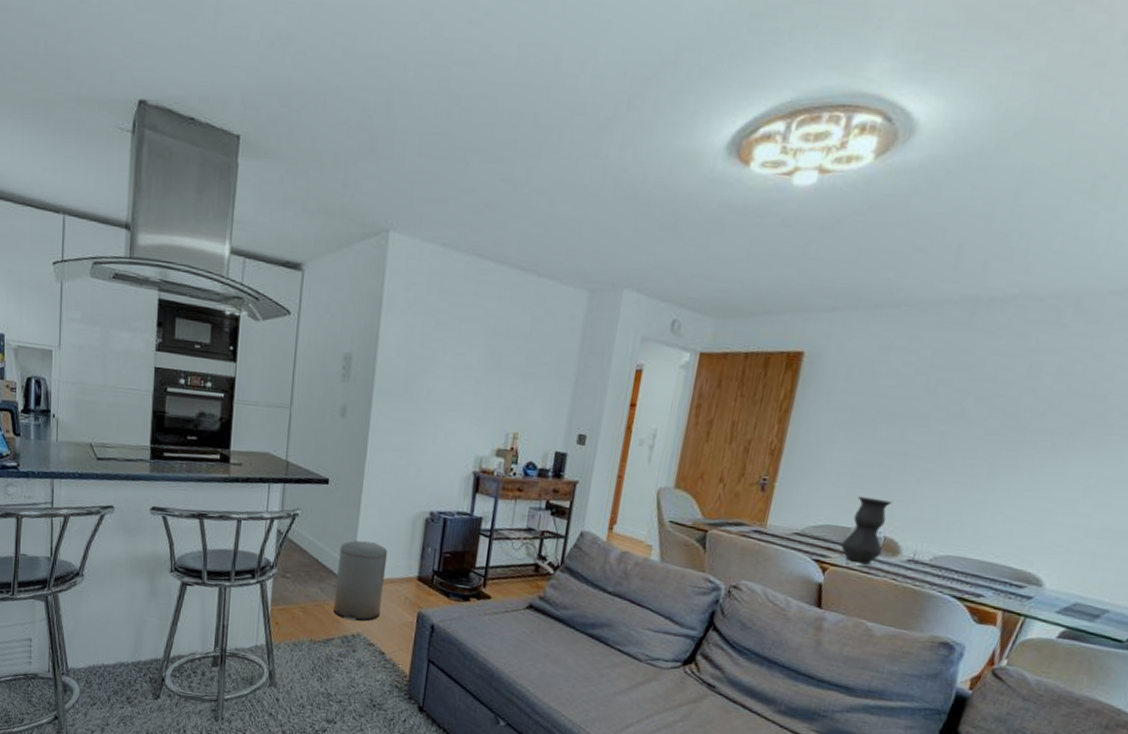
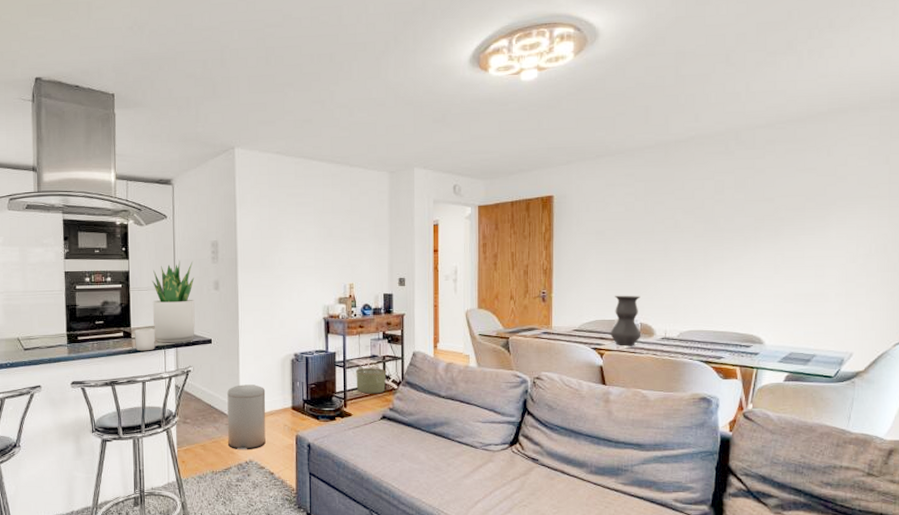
mug: none [233,452,261,482] -> present [135,328,156,351]
planter: none [258,372,318,478] -> present [151,260,195,343]
basket: none [502,540,543,577] -> present [356,367,387,394]

